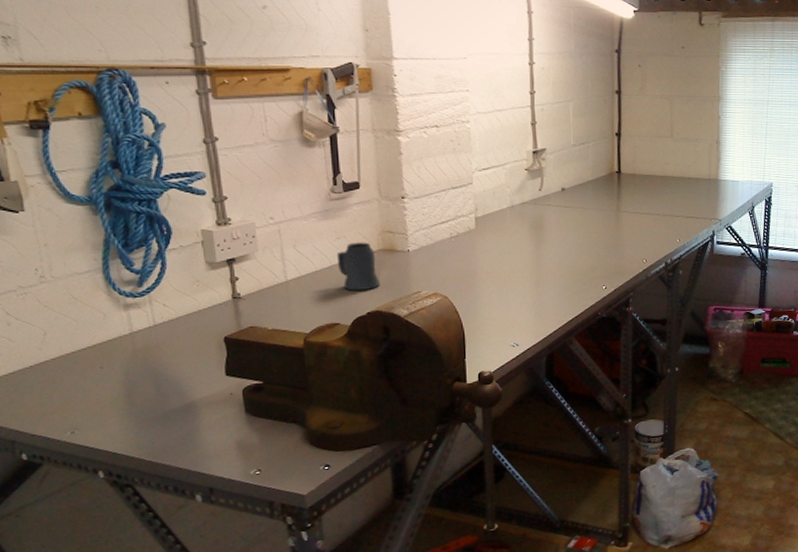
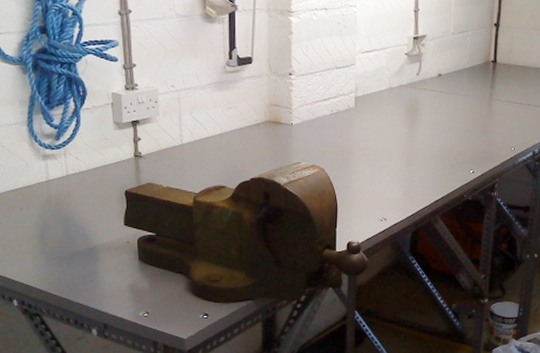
mug: present [336,242,380,291] -> none [227,113,264,158]

